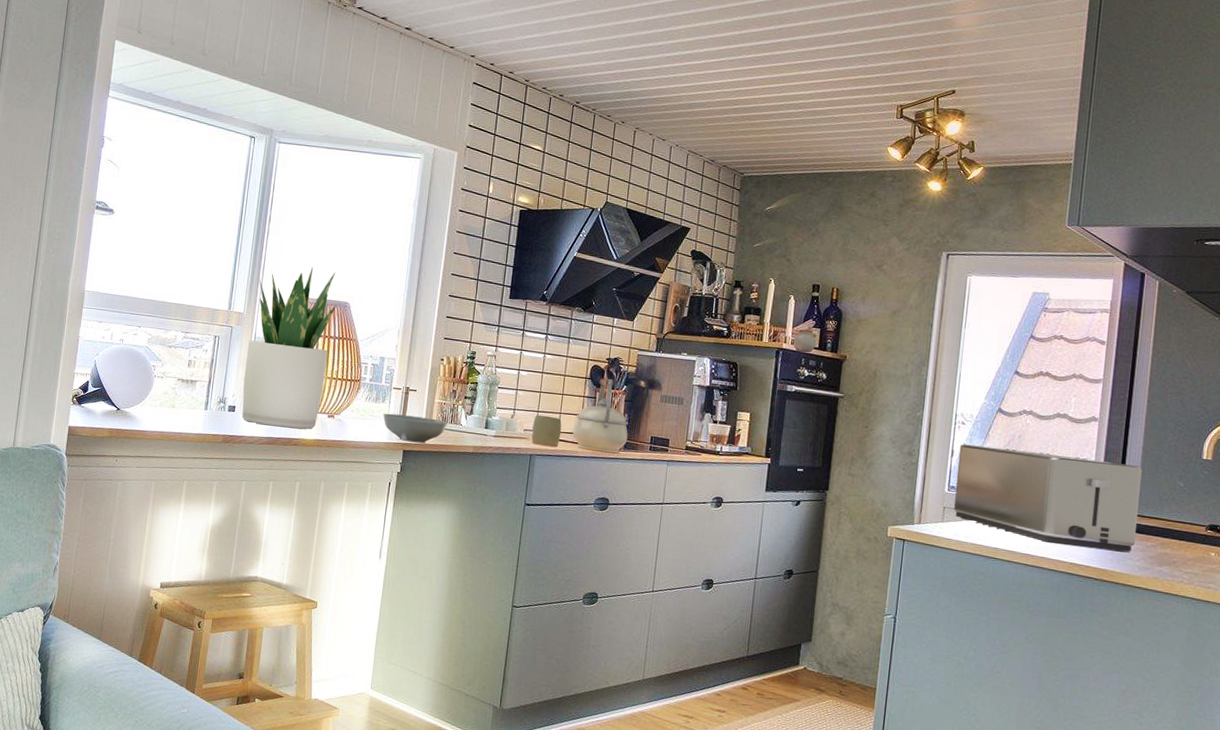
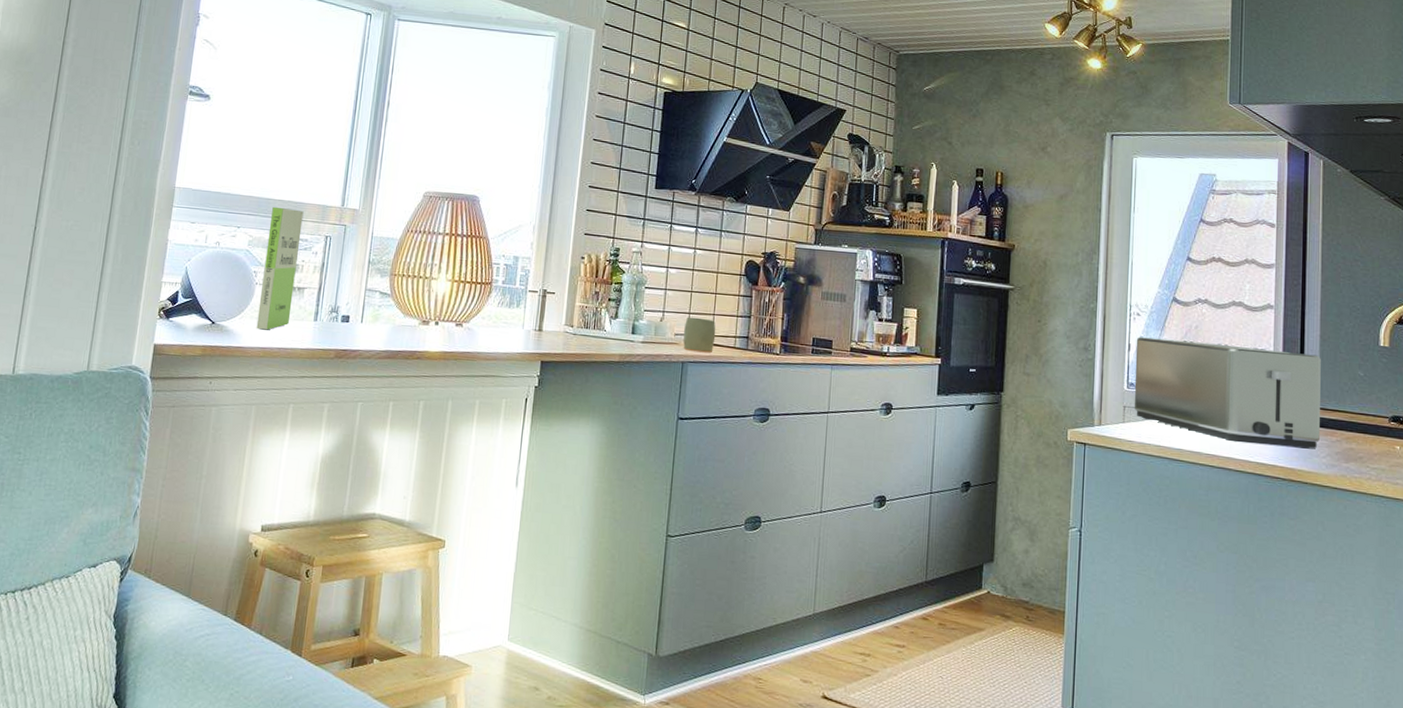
book: none [155,309,196,417] -> present [256,206,304,330]
planter: present [242,266,337,429] -> none [357,156,464,340]
bowl: present [382,413,448,443] -> none [517,319,590,352]
kettle: present [572,377,628,454] -> none [728,274,788,359]
jar: present [793,329,817,353] -> none [959,216,983,243]

